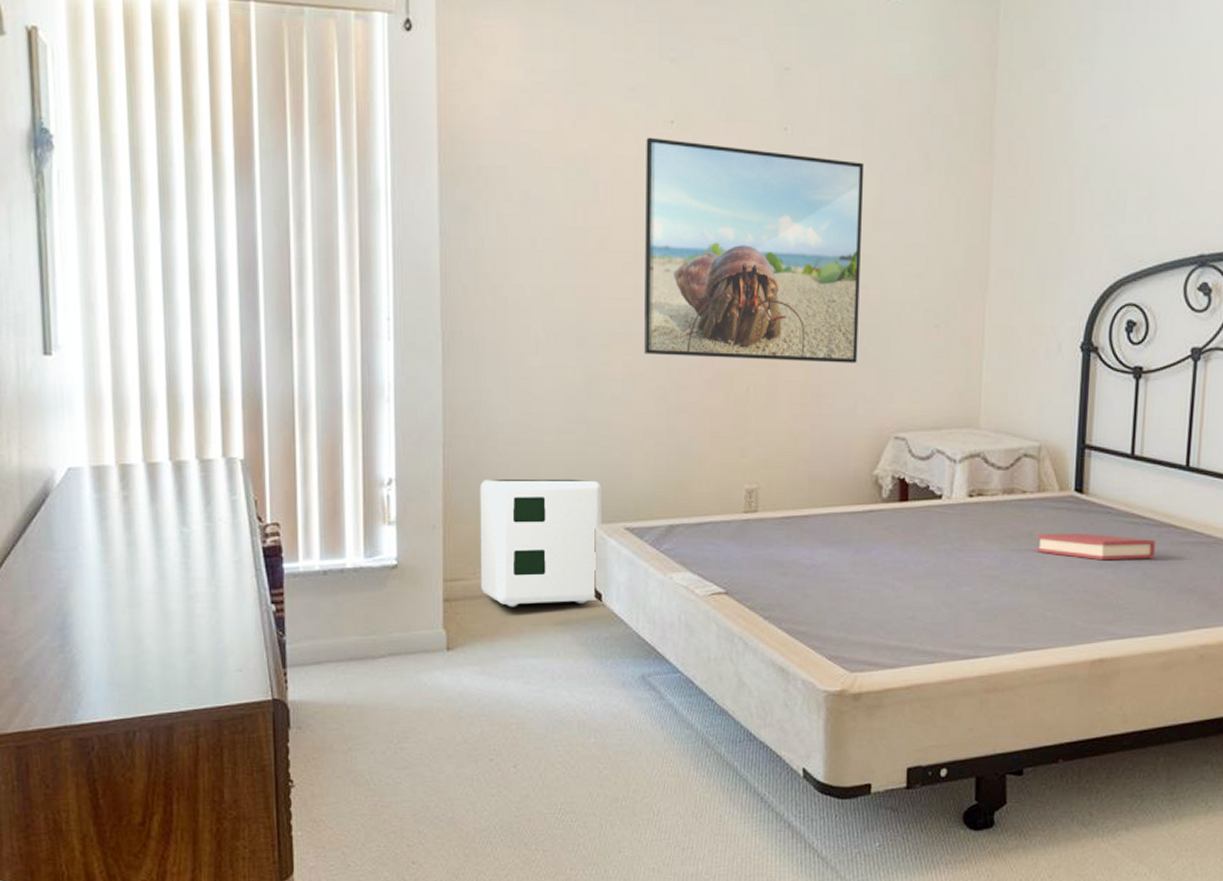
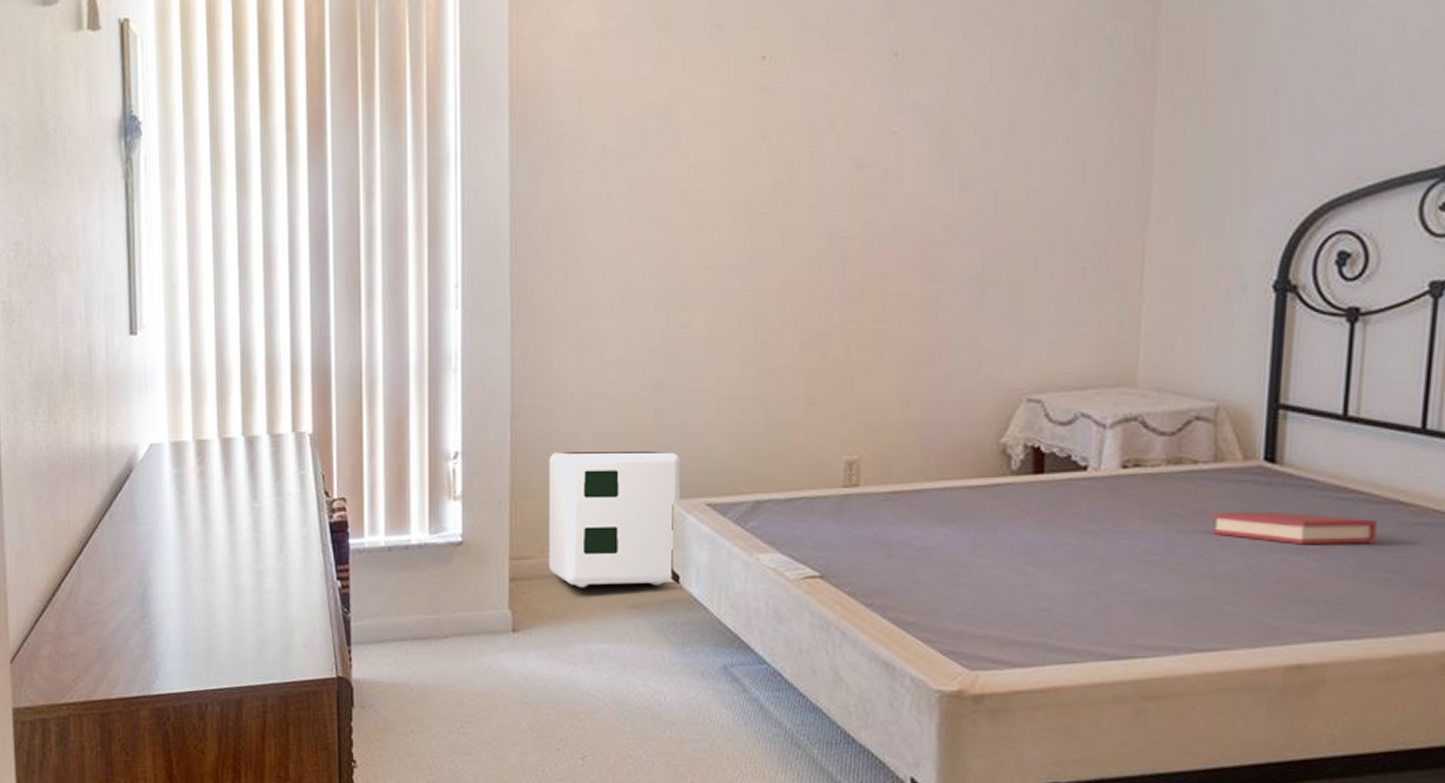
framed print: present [644,137,865,363] -> none [730,76,992,316]

